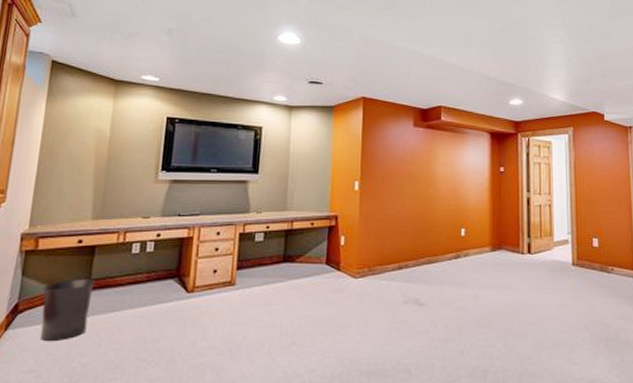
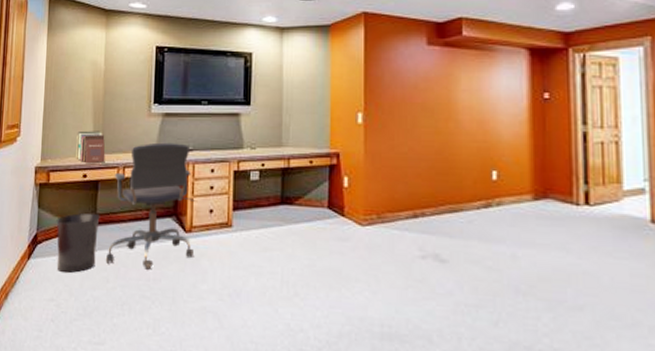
books: none [71,196,106,229] -> present [76,130,106,164]
office chair: none [98,207,199,331] -> present [105,142,195,270]

